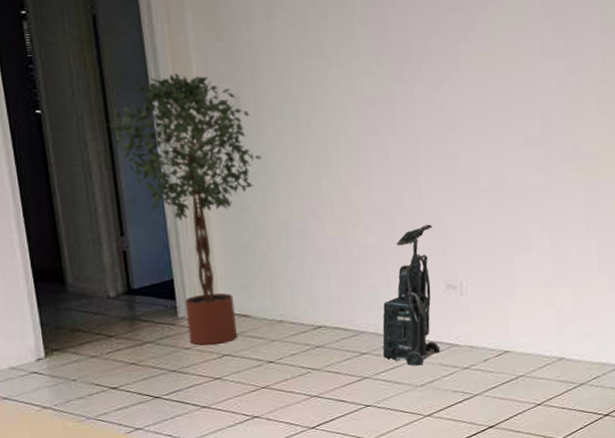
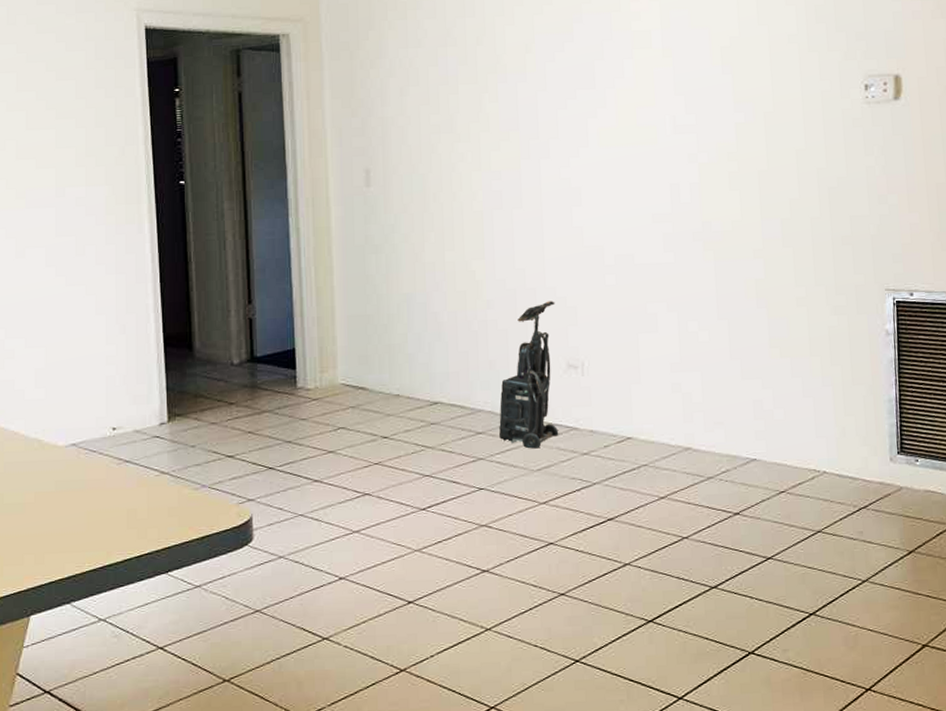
potted tree: present [106,73,262,345] -> none [243,147,388,417]

